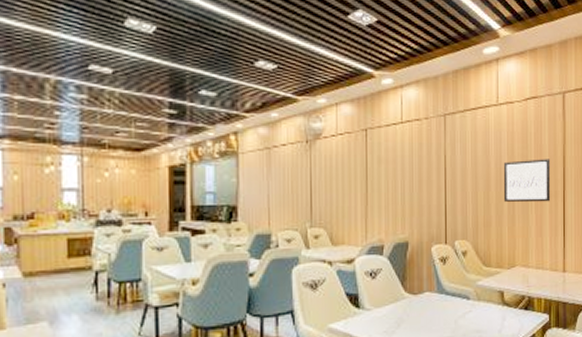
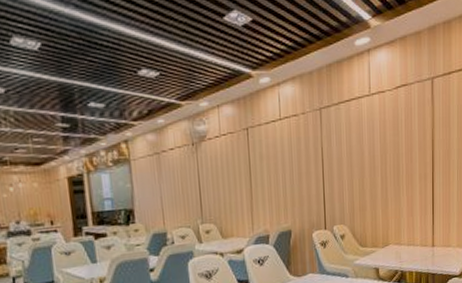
wall art: present [503,159,551,203] -> none [376,143,421,187]

